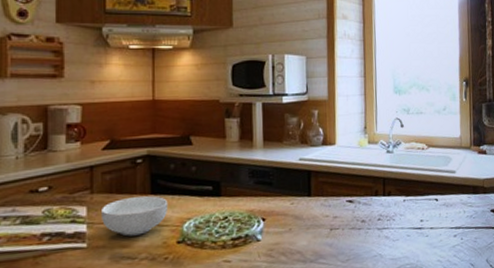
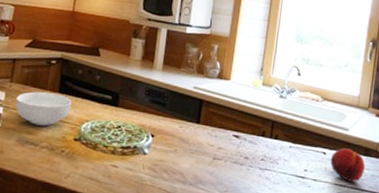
fruit: none [443,190,476,223] -> present [331,148,366,182]

